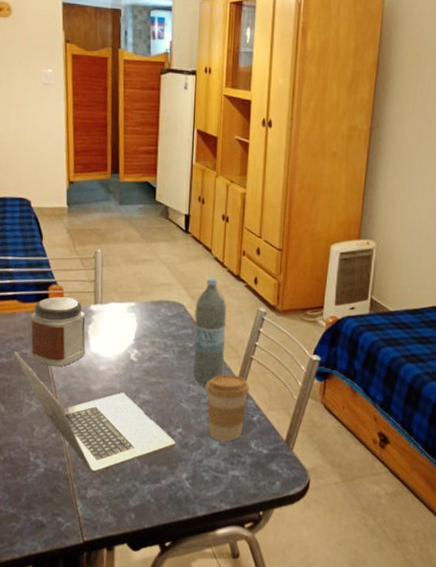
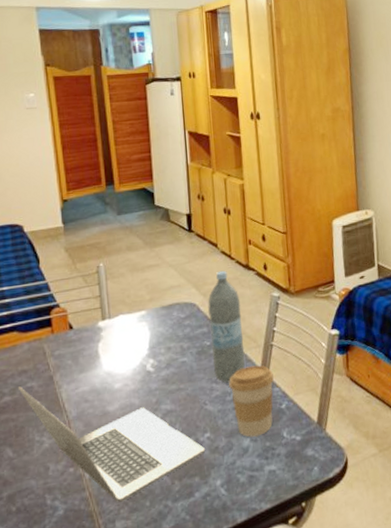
jar: present [30,297,86,367] -> none [32,318,98,396]

